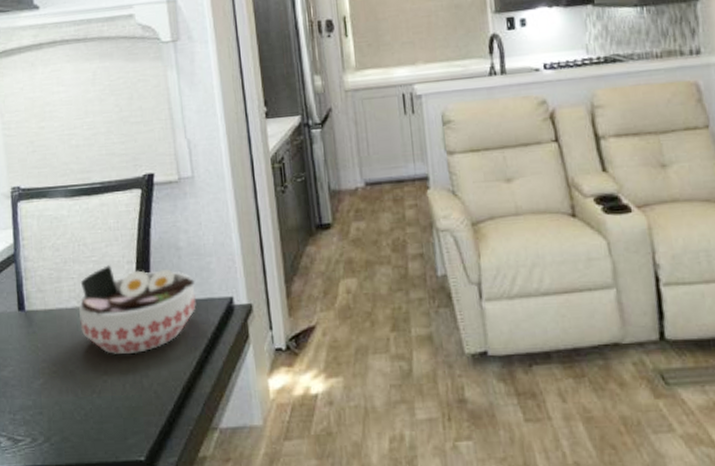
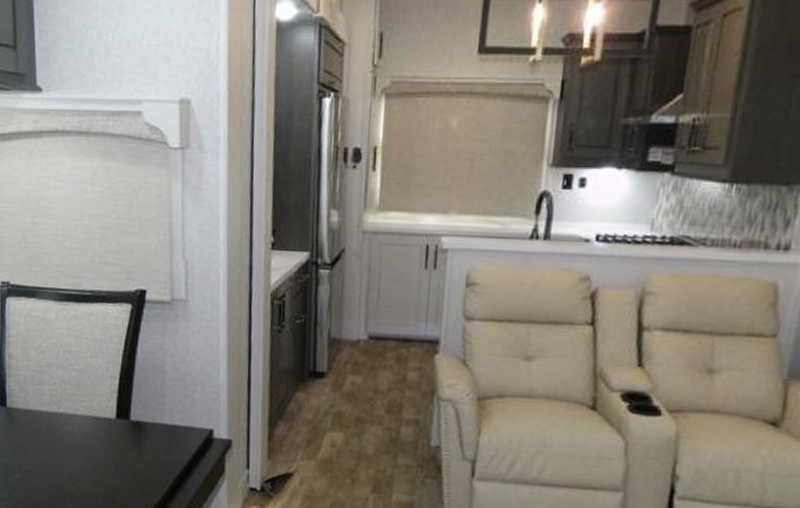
bowl: present [78,265,196,354] -> none [58,376,176,467]

